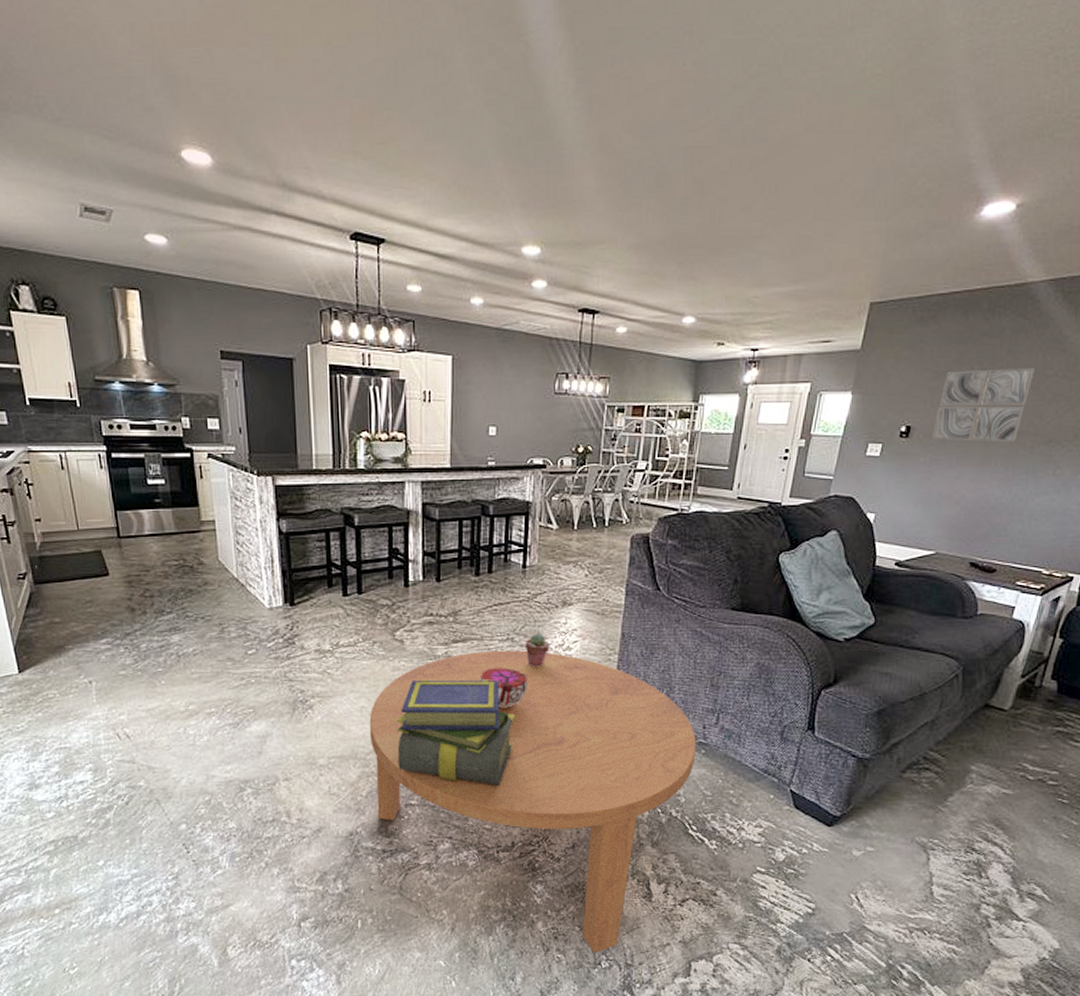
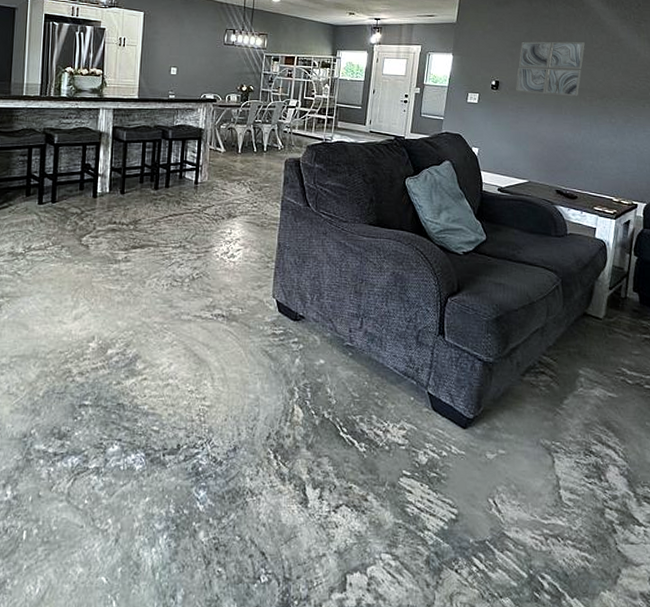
coffee table: present [369,650,696,953] -> none [51,256,344,566]
stack of books: present [395,679,515,786] -> none [75,282,184,386]
decorative bowl: present [480,667,527,708] -> none [154,271,196,310]
potted succulent: present [525,633,550,667] -> none [195,242,217,272]

